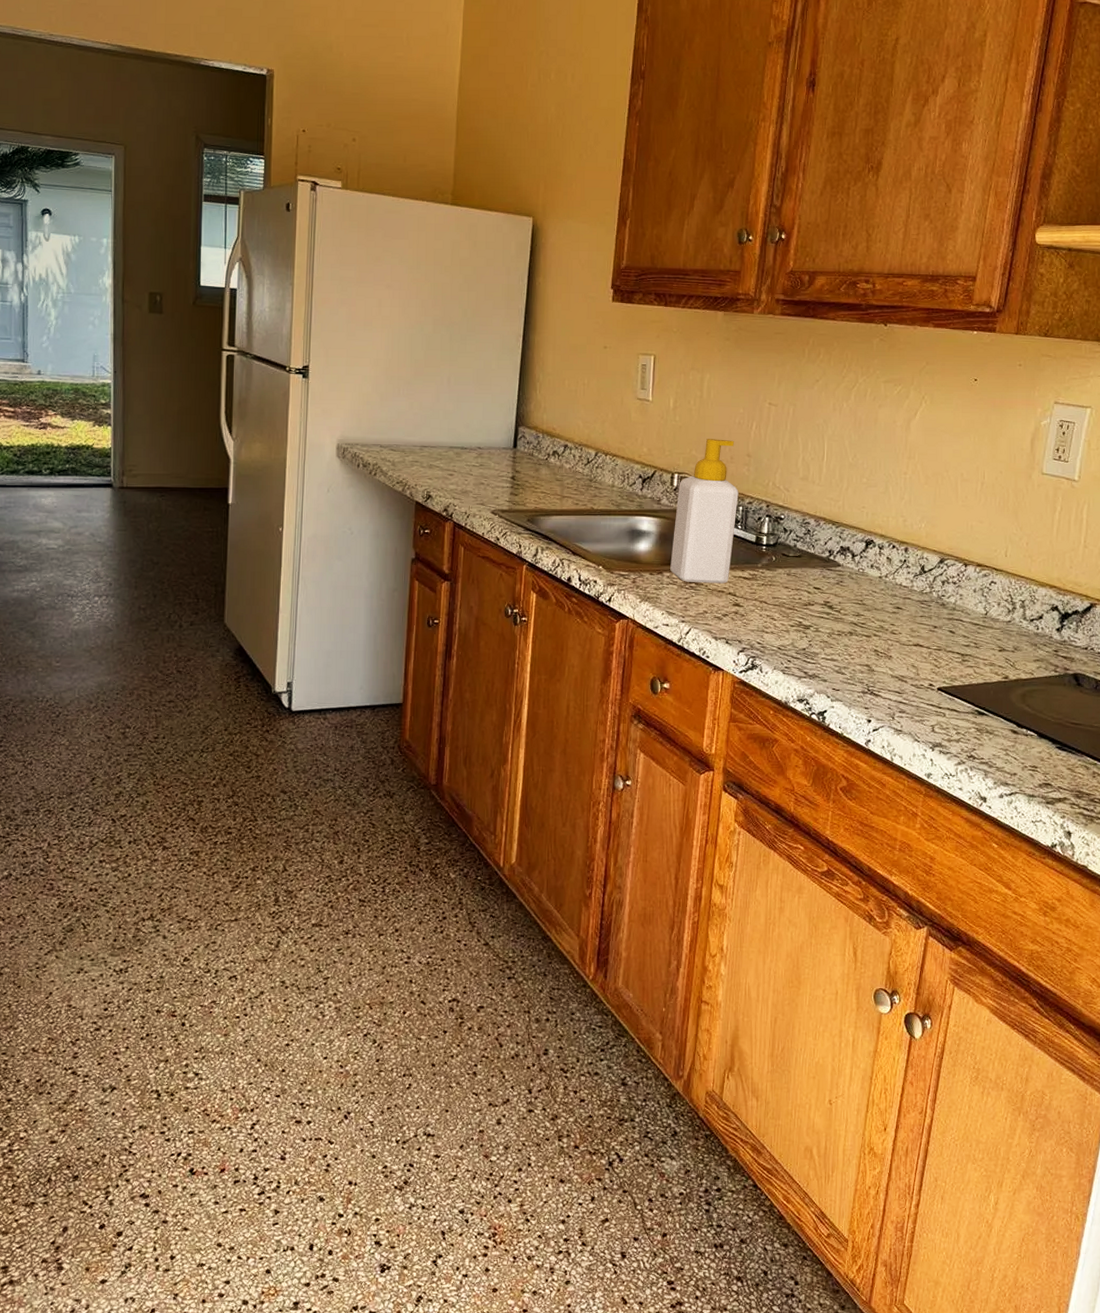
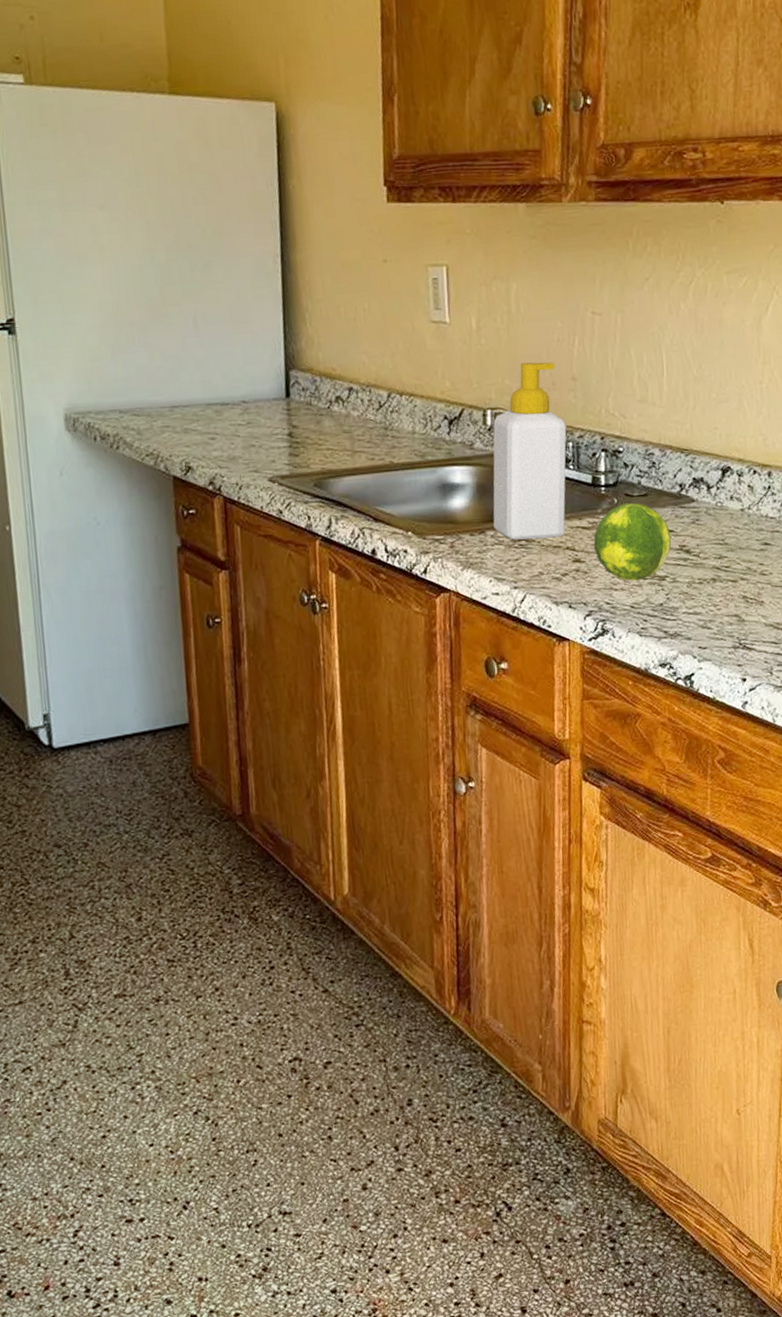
fruit: none [751,562,818,627] -> present [593,503,672,581]

